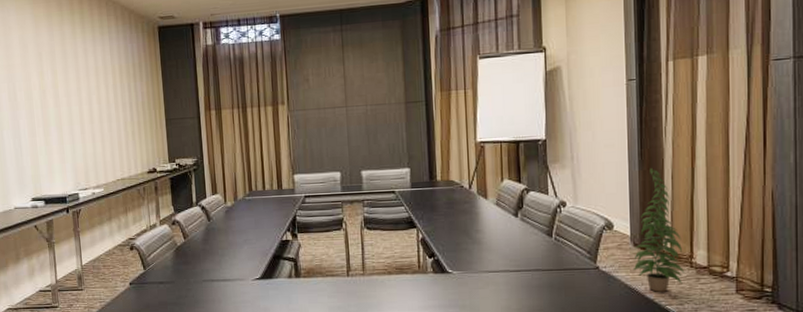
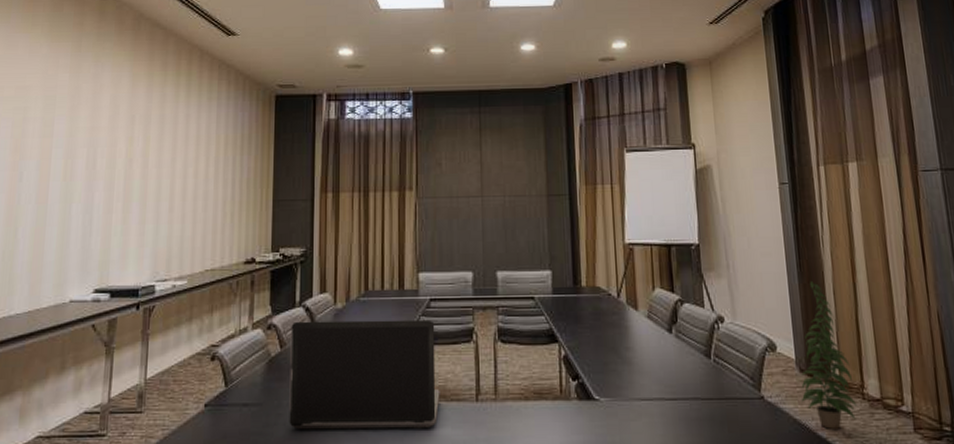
laptop computer: none [191,212,317,301] -> present [289,319,440,430]

